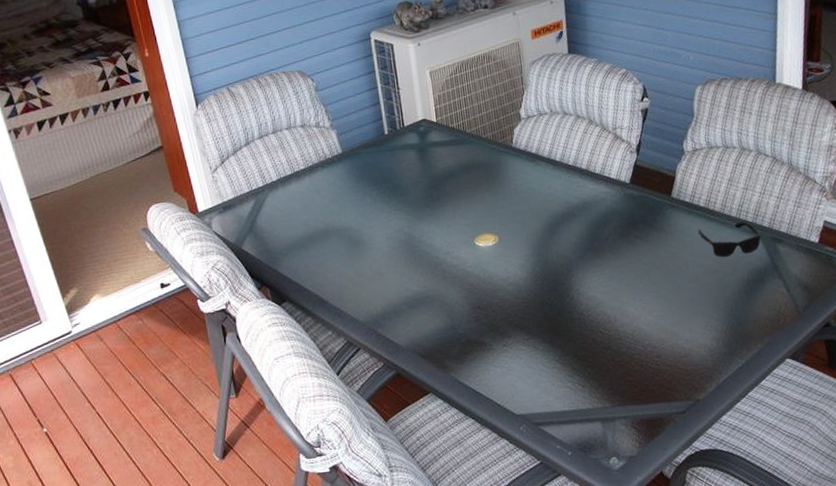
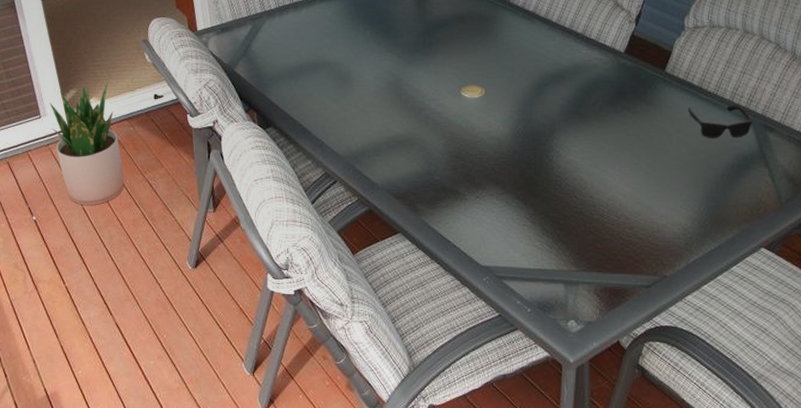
planter: none [50,276,139,410] -> present [50,81,125,206]

